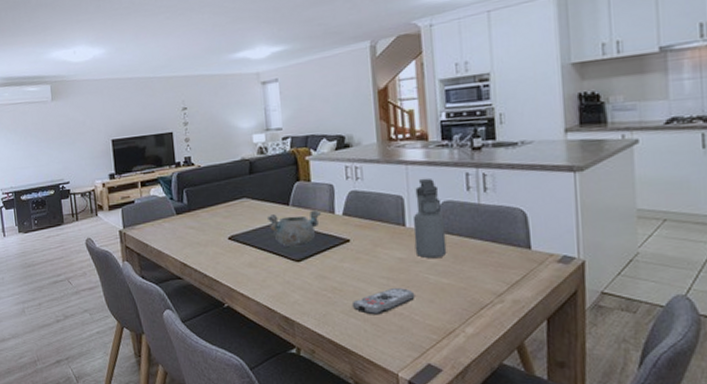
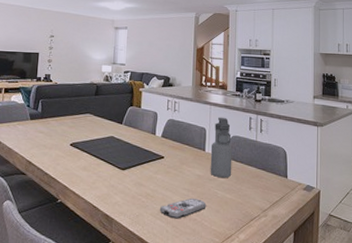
decorative bowl: present [268,210,321,247] -> none [104,130,145,158]

